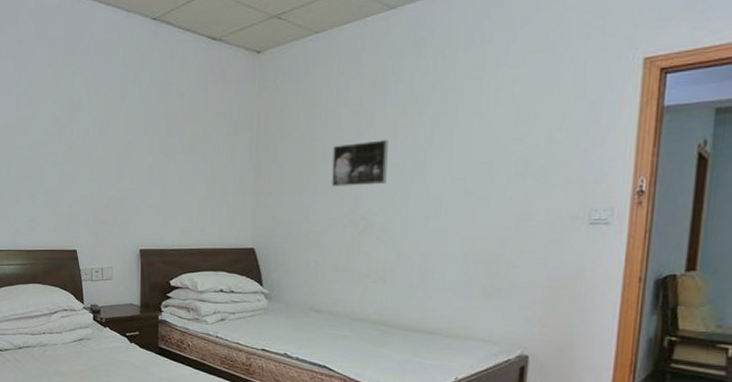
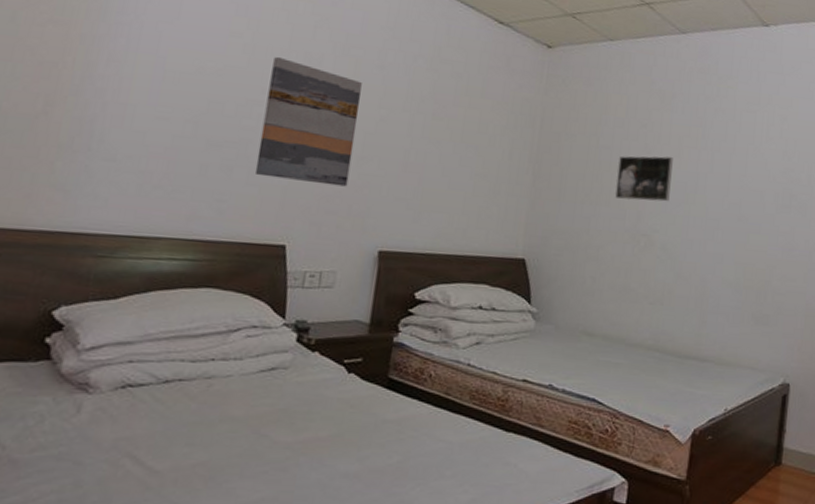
wall art: none [49,104,112,201] -> present [254,56,362,187]

